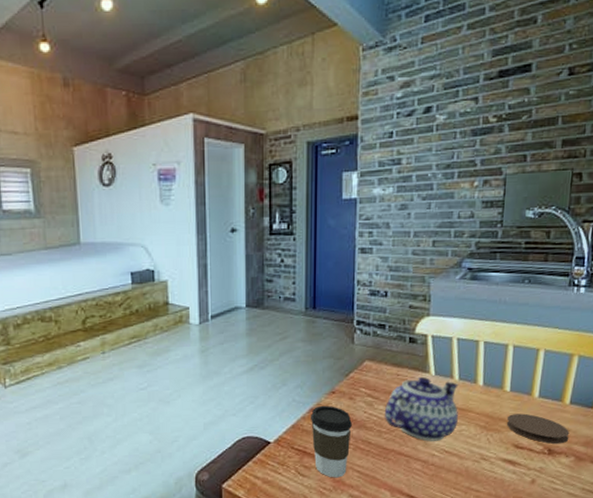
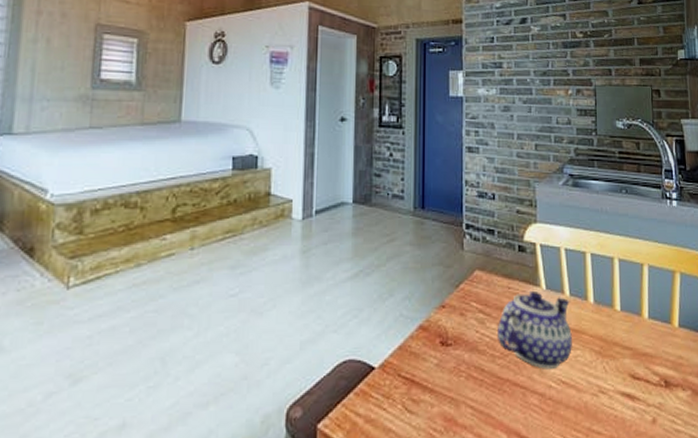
coffee cup: present [310,405,352,478] -> none [418,321,463,416]
coaster: present [506,413,570,444] -> none [620,337,683,374]

